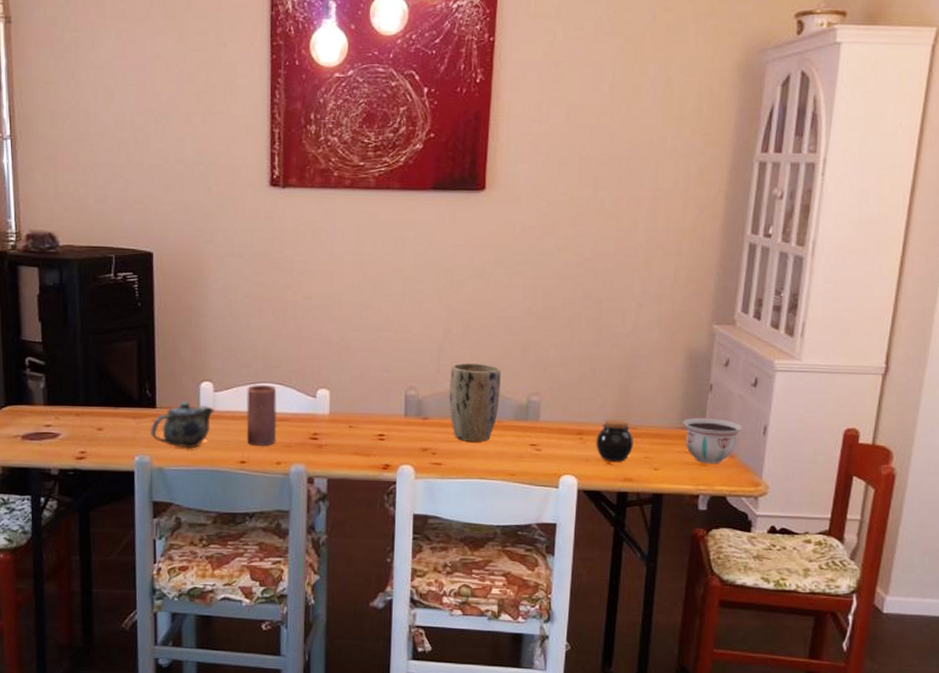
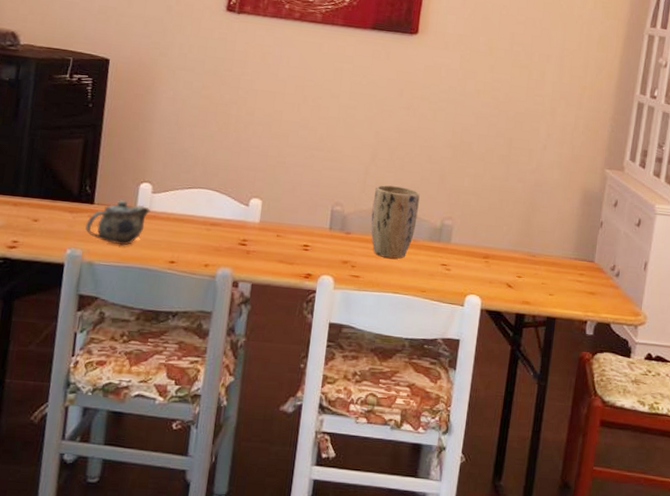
candle: present [246,385,277,446] -> none [178,189,212,248]
jar: present [596,418,633,462] -> none [499,245,533,286]
bowl: present [682,417,743,464] -> none [576,250,627,294]

